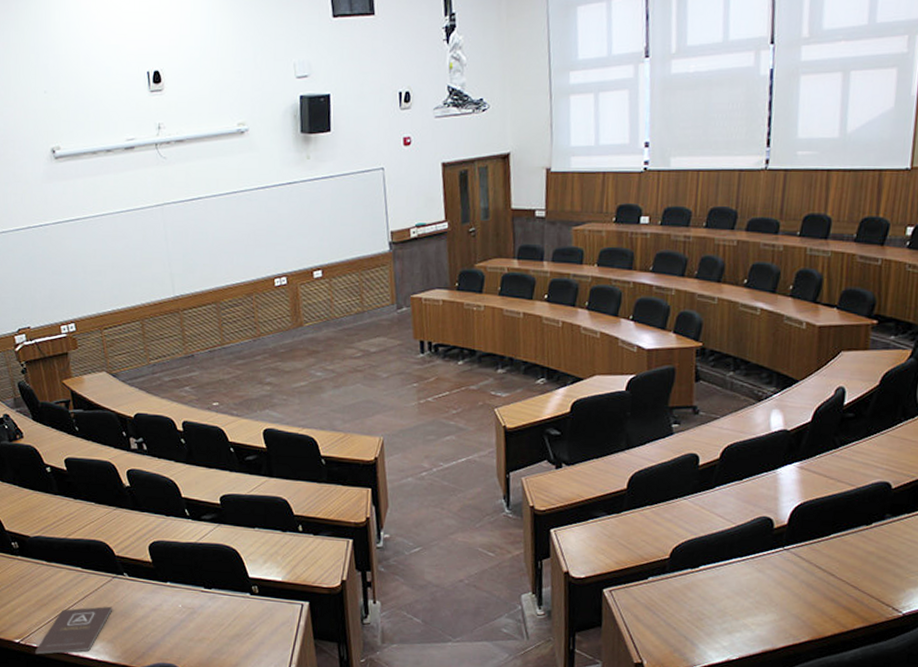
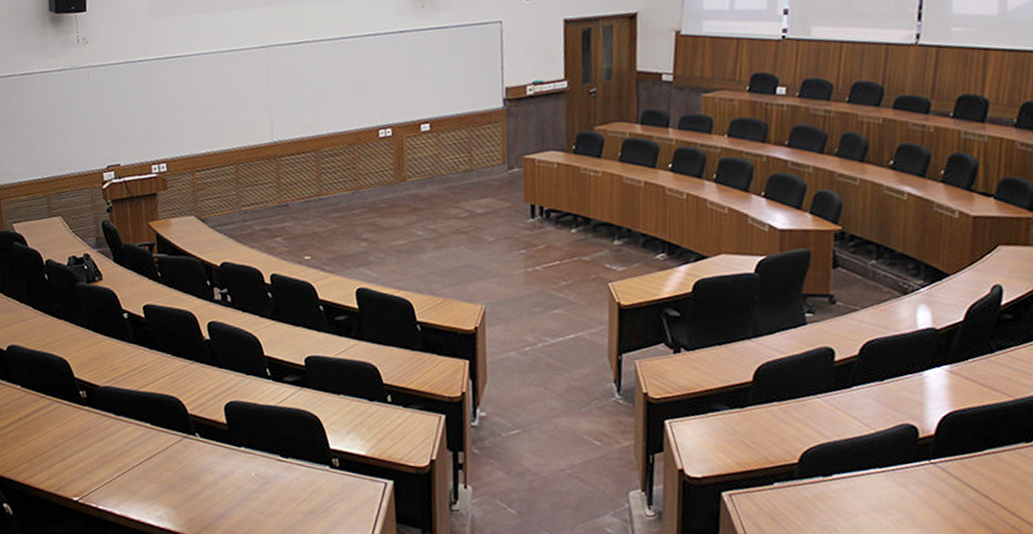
book: present [35,606,113,655] -> none [93,468,181,517]

